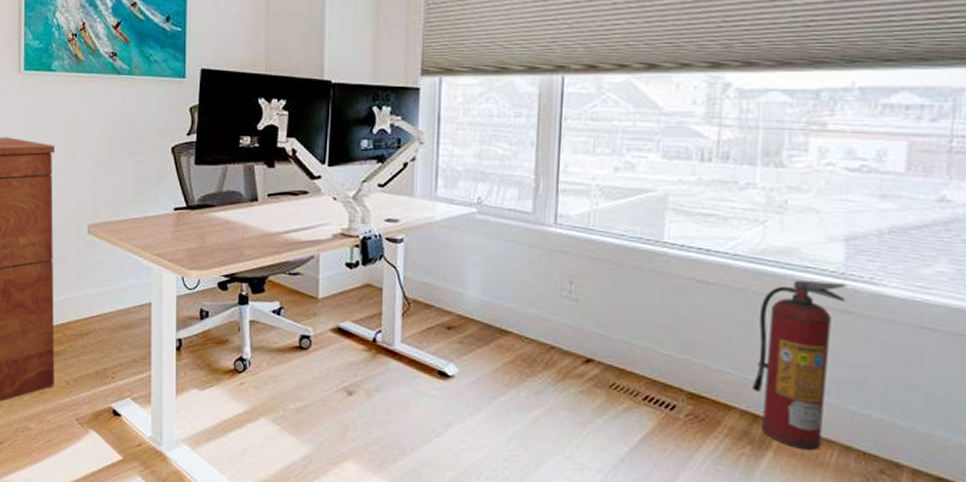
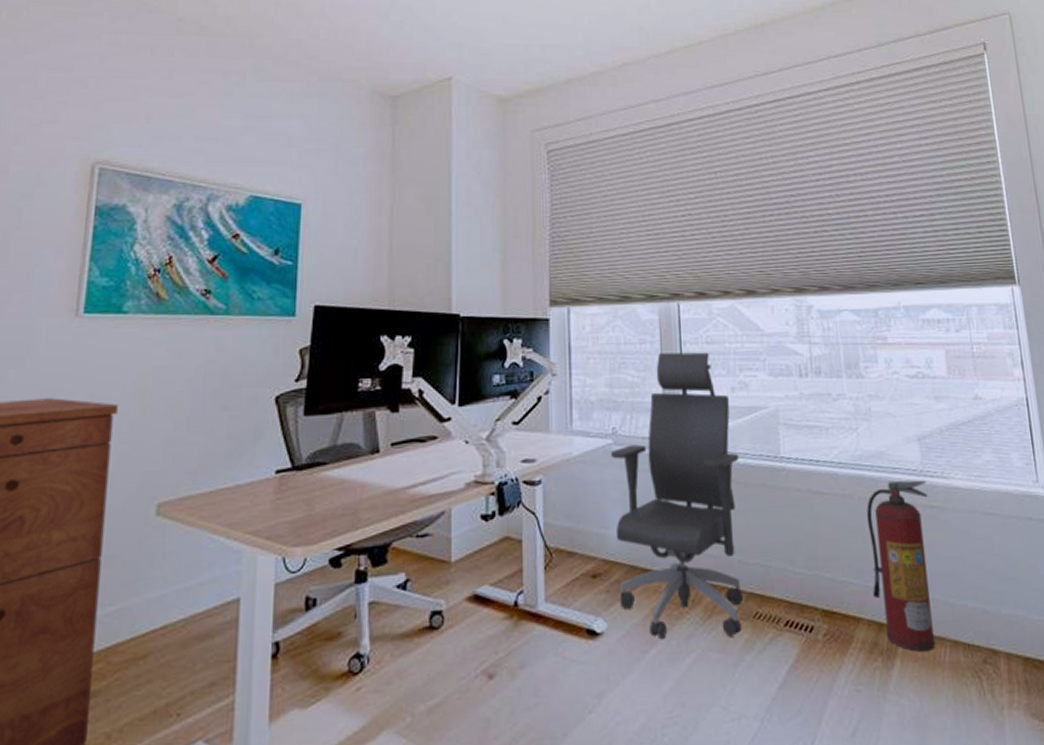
office chair: none [472,128,615,400] -> present [611,352,744,639]

